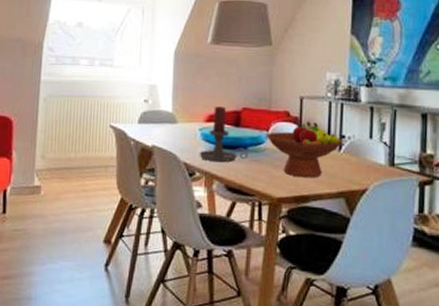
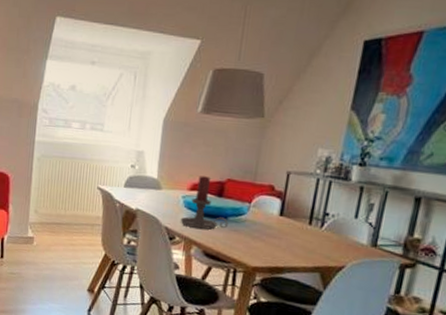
fruit bowl: present [266,121,343,178] -> none [248,196,327,252]

